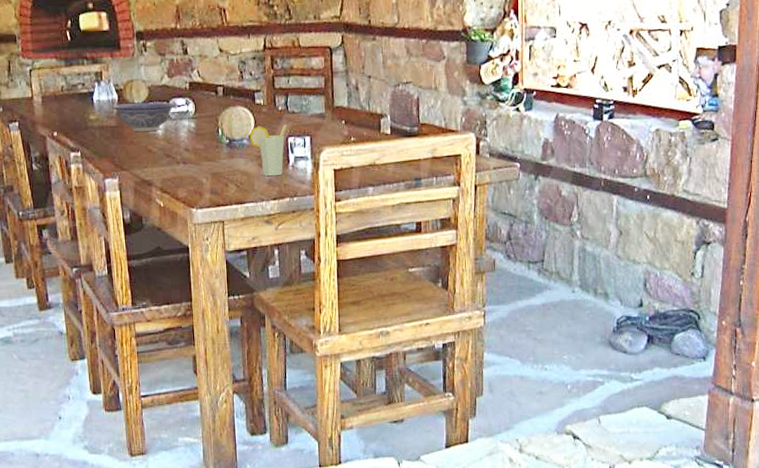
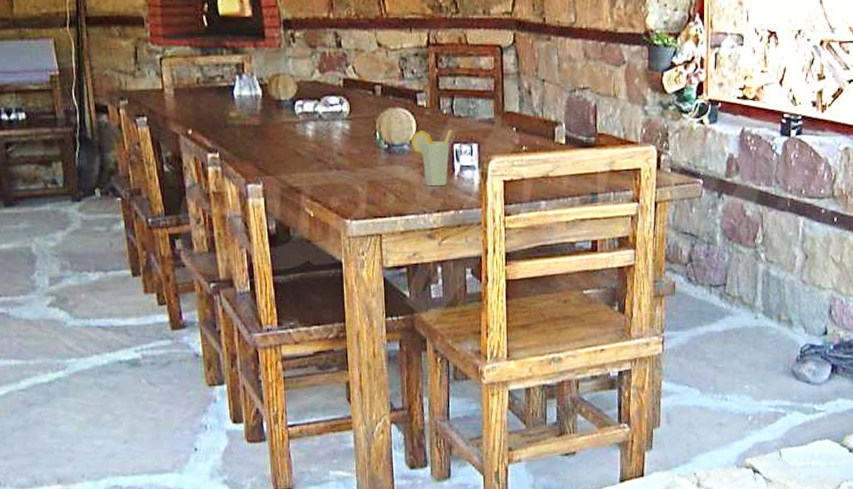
decorative bowl: present [112,102,176,132] -> none [256,99,329,133]

